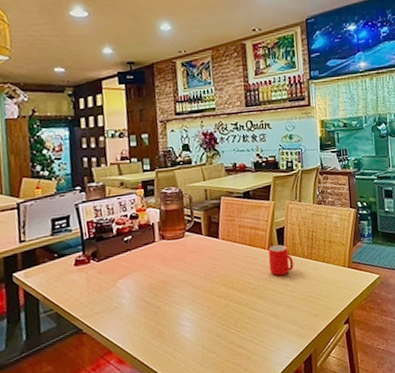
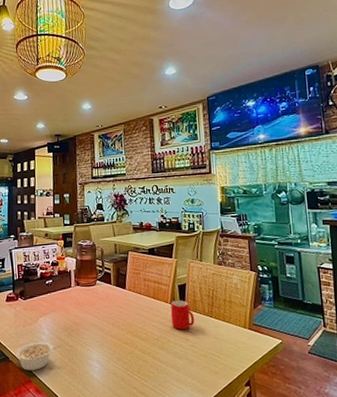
legume: none [90,306,145,342] -> present [15,341,61,371]

